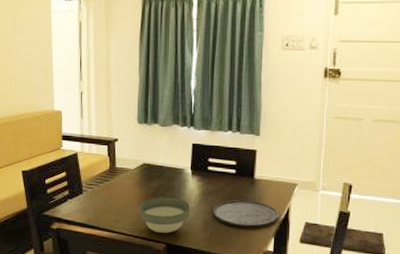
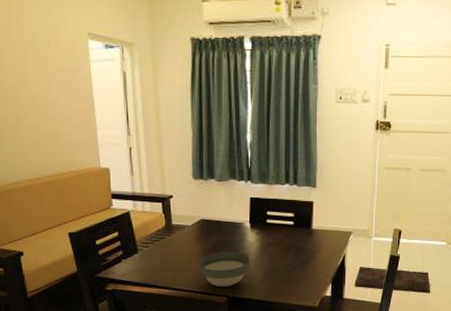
plate: present [213,199,279,229] -> none [273,249,335,277]

